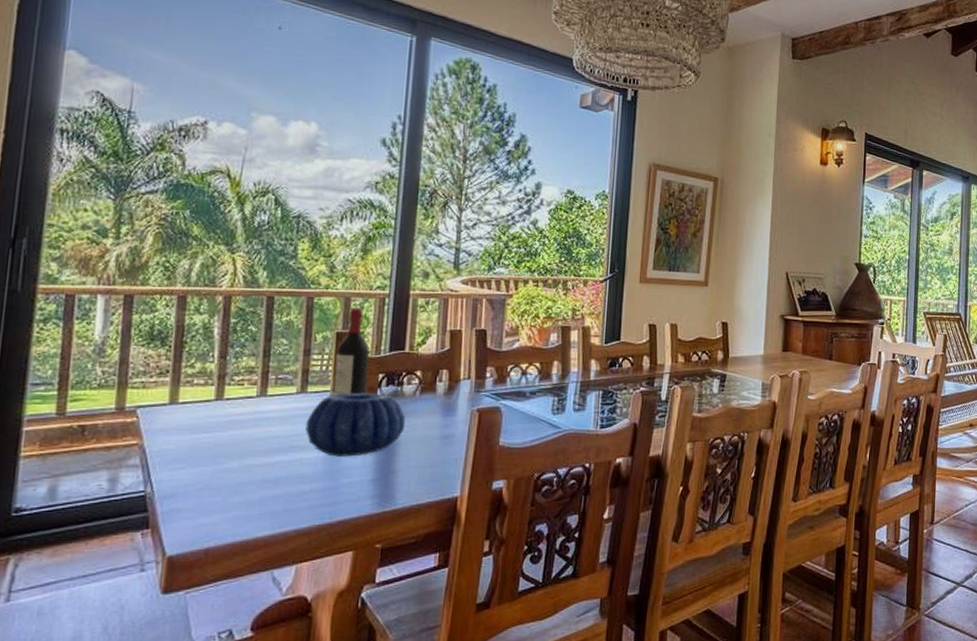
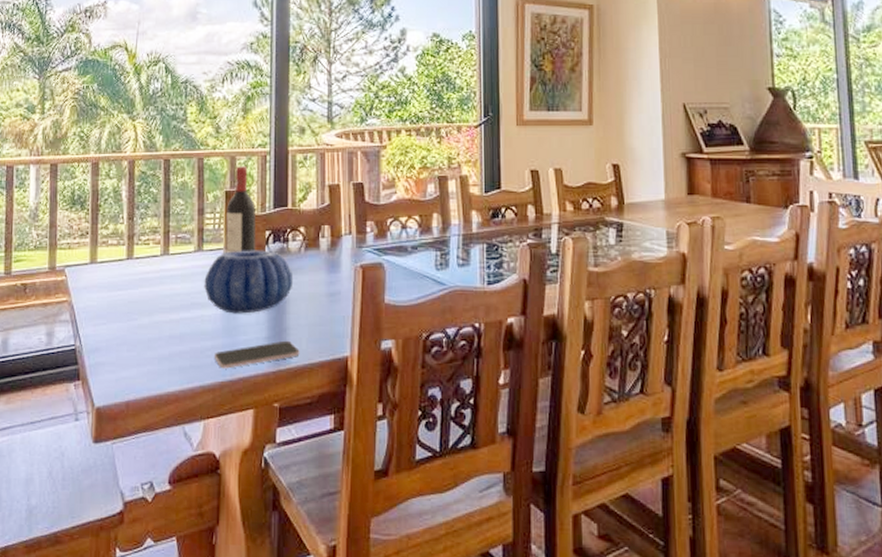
smartphone: none [311,482,408,512] -> present [213,340,300,369]

